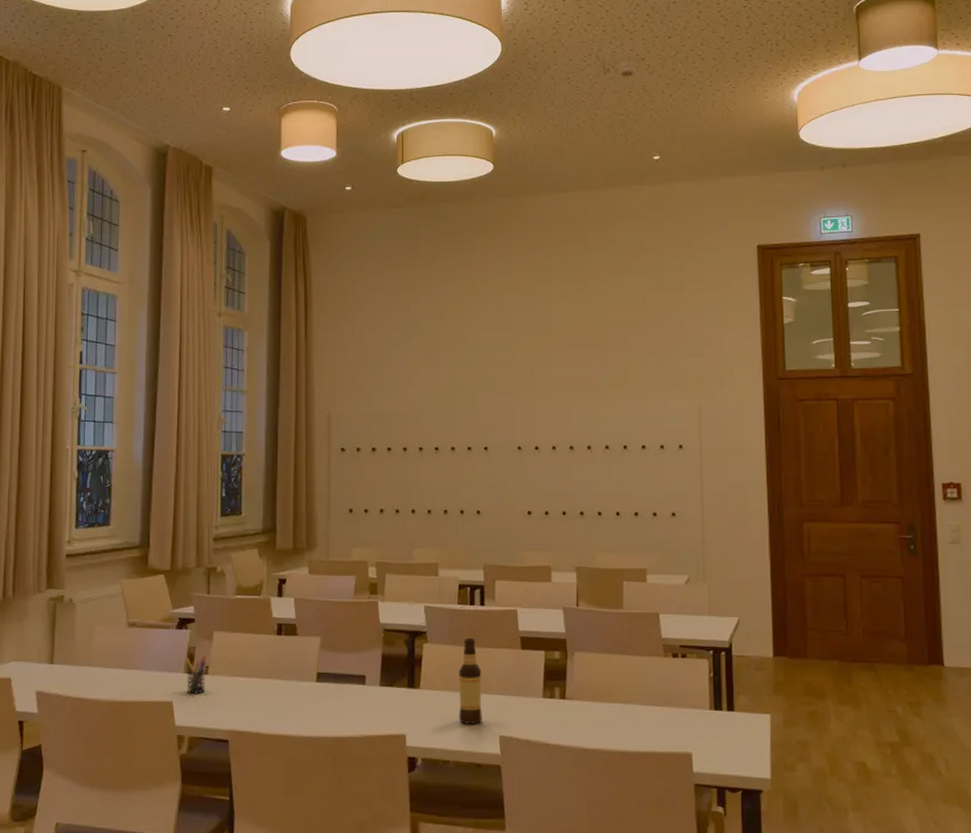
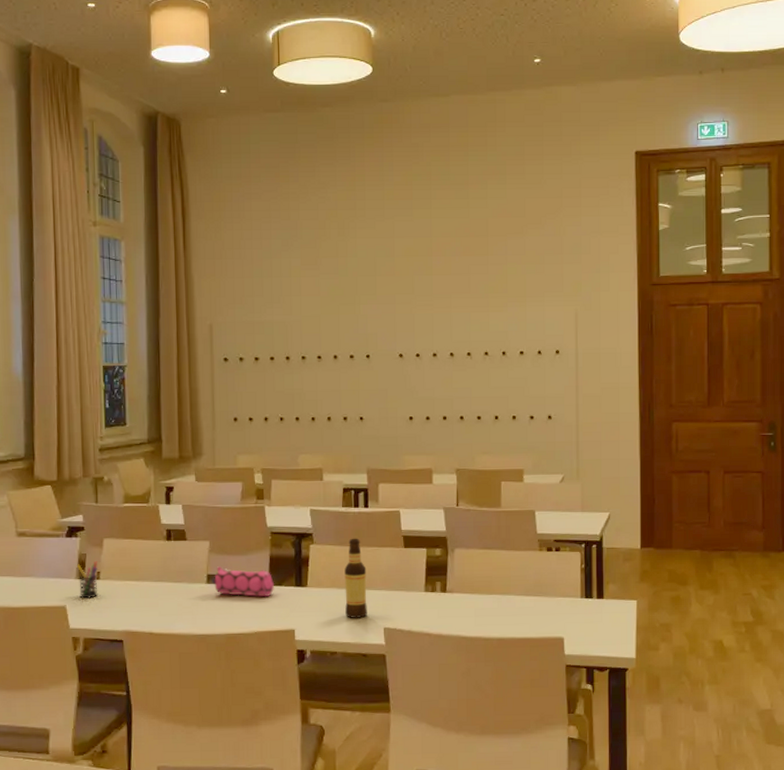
pencil case: none [322,663,387,699] -> present [212,565,275,598]

